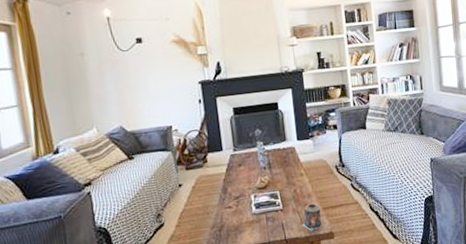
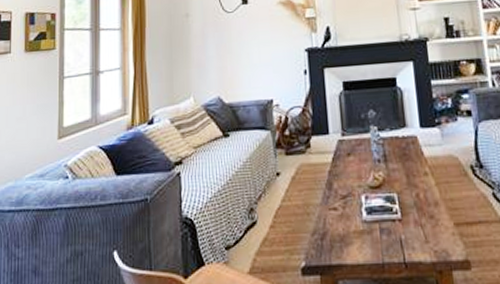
candle: present [302,203,321,232] -> none [427,215,453,256]

